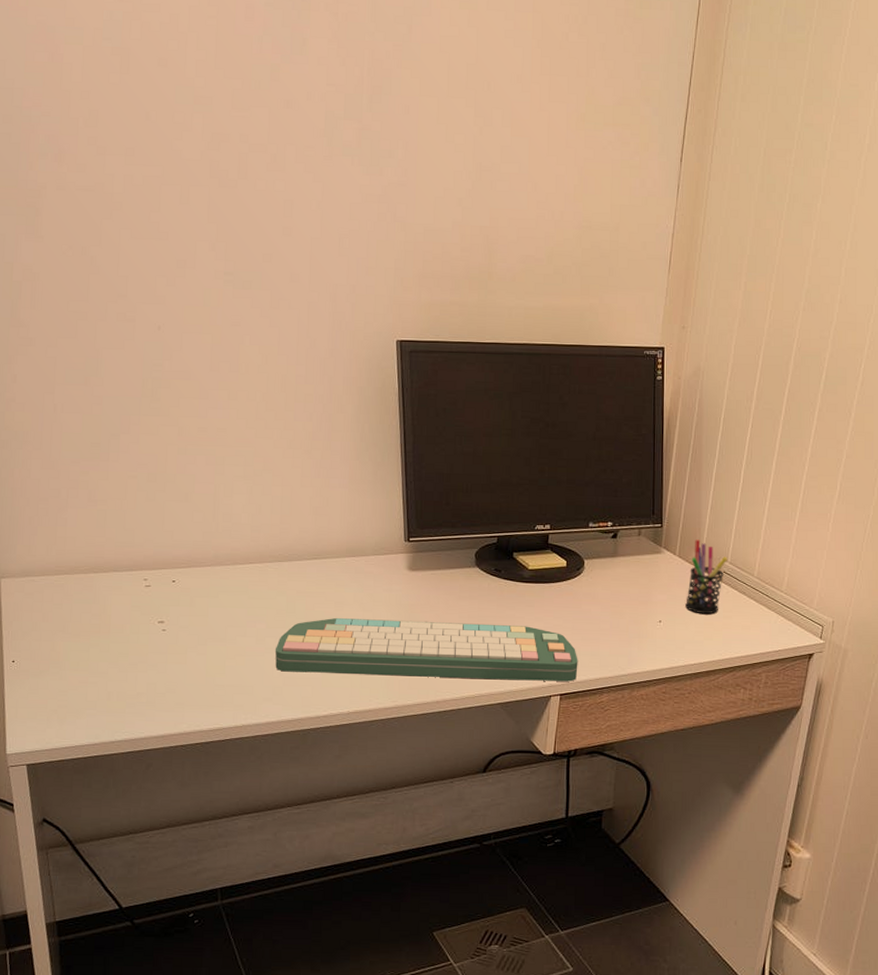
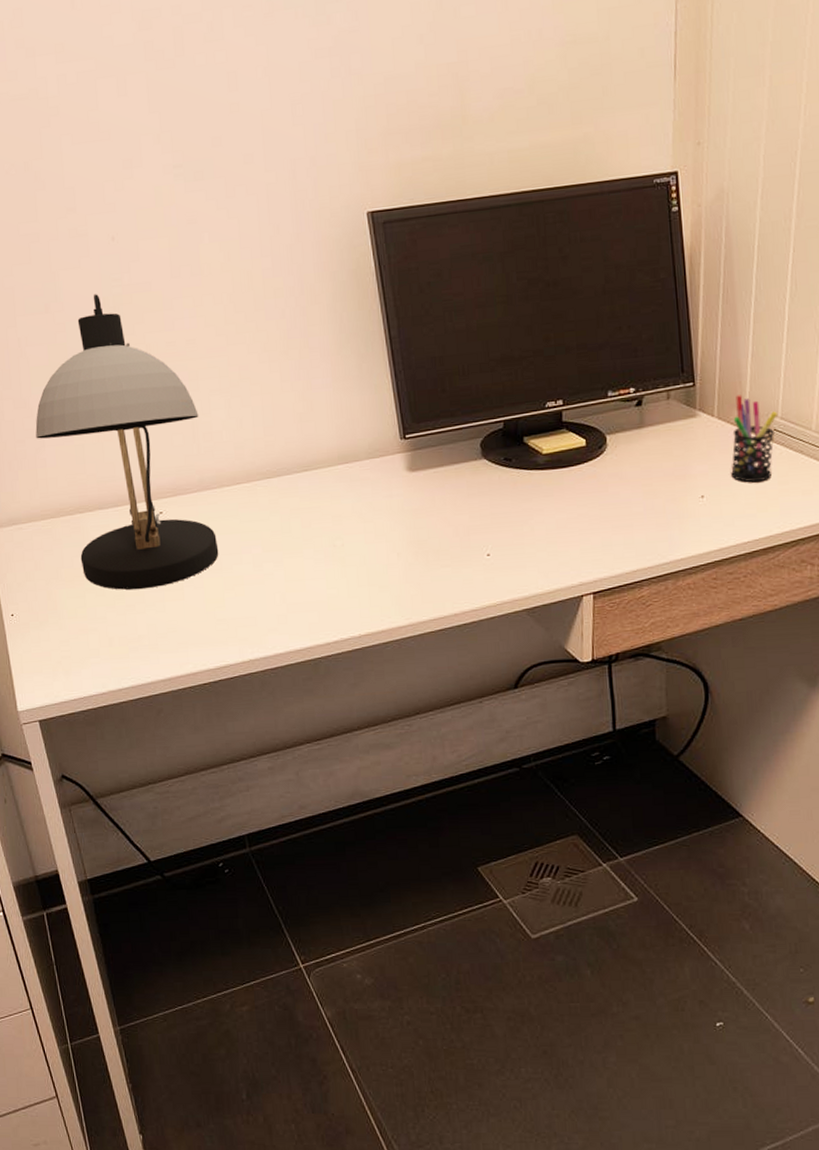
desk lamp: none [60,375,225,650] -> present [35,294,219,590]
computer keyboard: present [275,618,578,682] -> none [274,519,611,598]

